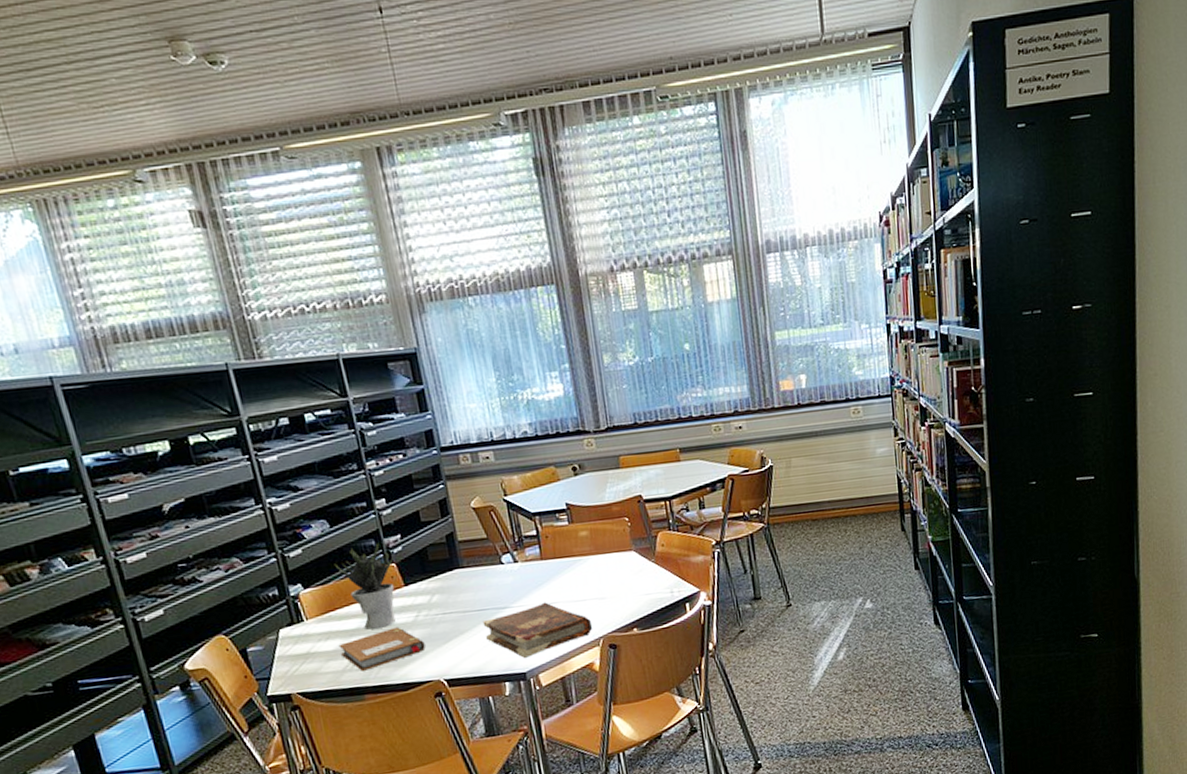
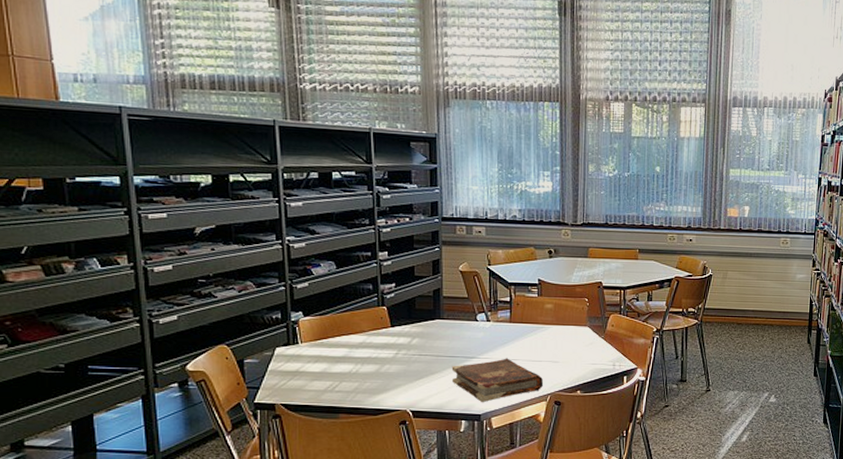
potted plant: present [334,542,396,630] -> none [334,287,387,359]
notebook: present [338,627,425,671] -> none [324,360,399,393]

